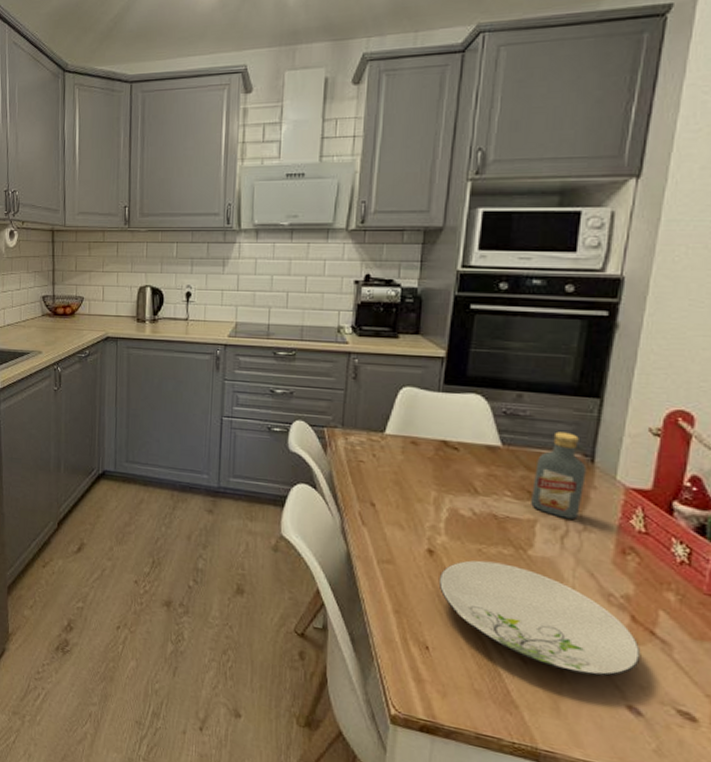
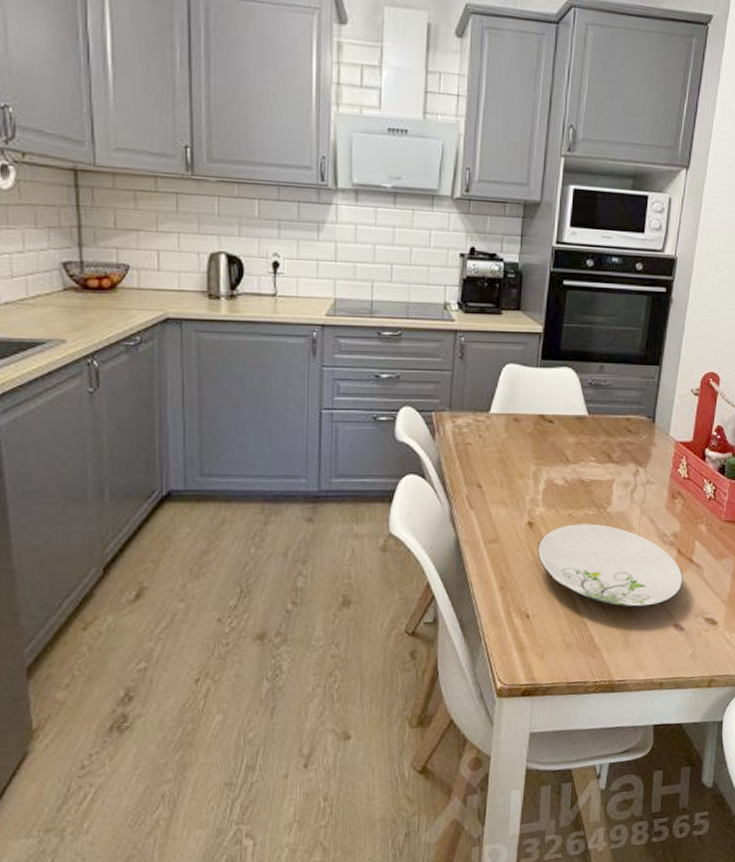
vodka: present [531,431,587,519] -> none [610,398,650,475]

